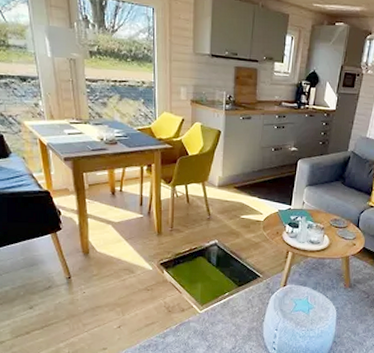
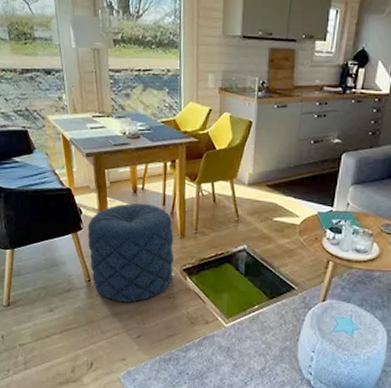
pouf: none [67,204,151,296] -> present [87,202,174,302]

